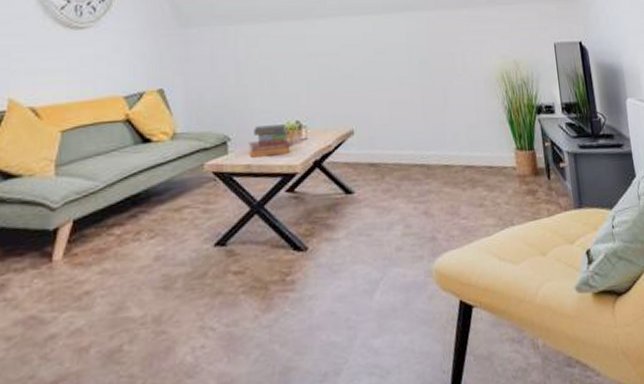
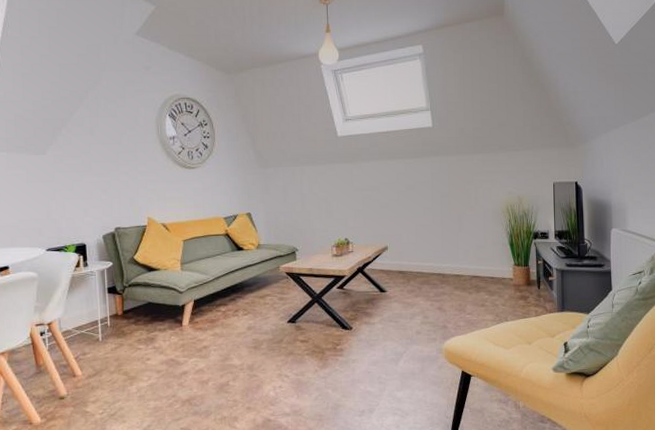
books: present [248,124,291,158] -> none [310,241,341,263]

